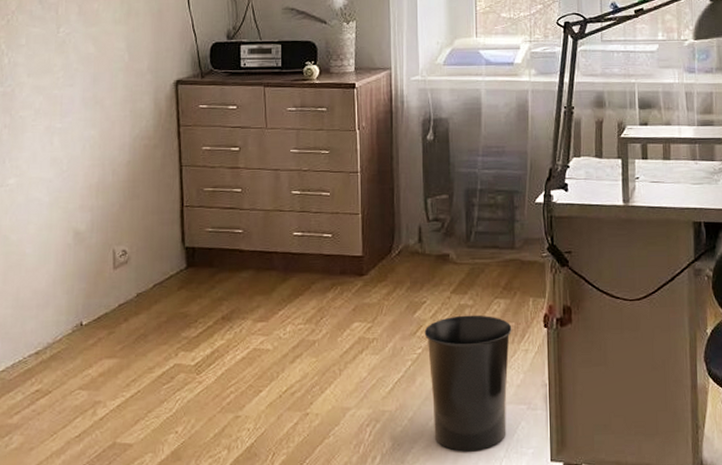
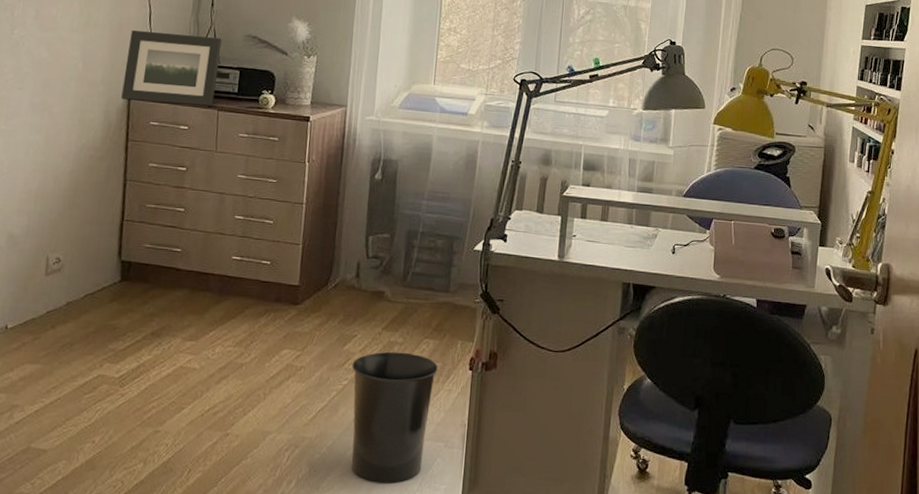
picture frame: none [169,14,261,86] -> present [121,29,222,107]

